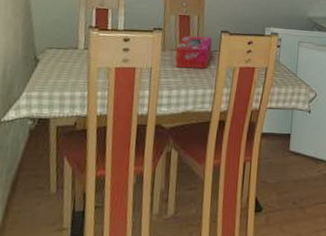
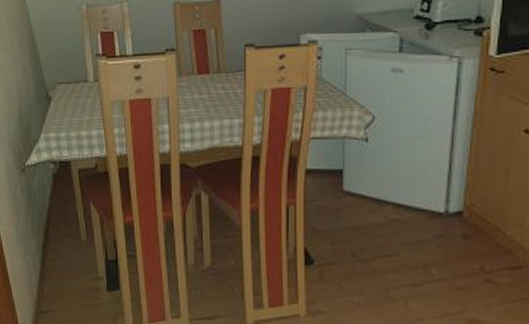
tissue box: present [175,35,213,69] -> none [194,54,236,95]

